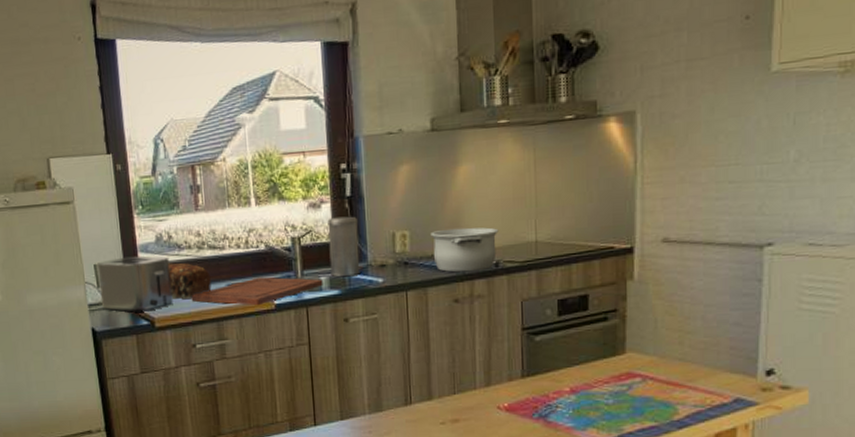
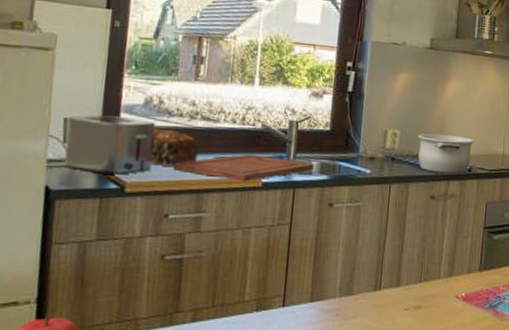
canister: present [327,216,360,277] -> none [322,108,355,165]

